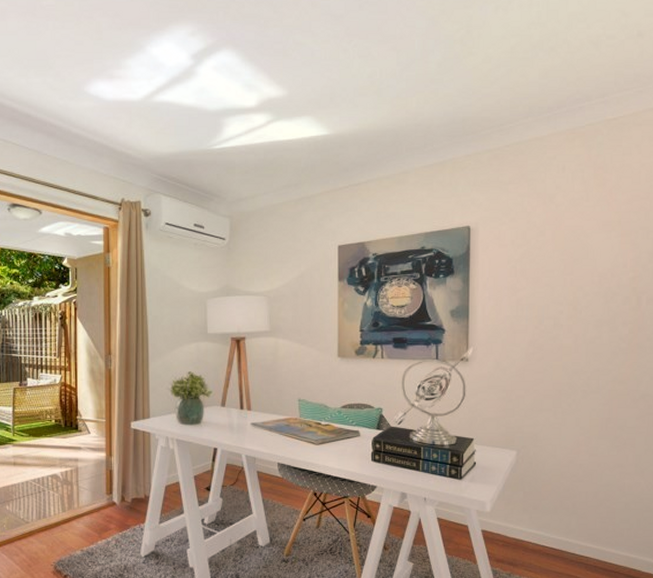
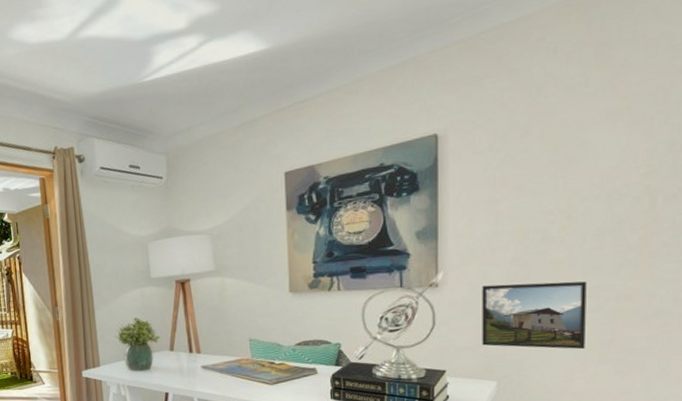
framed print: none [504,363,589,426] -> present [482,281,587,350]

